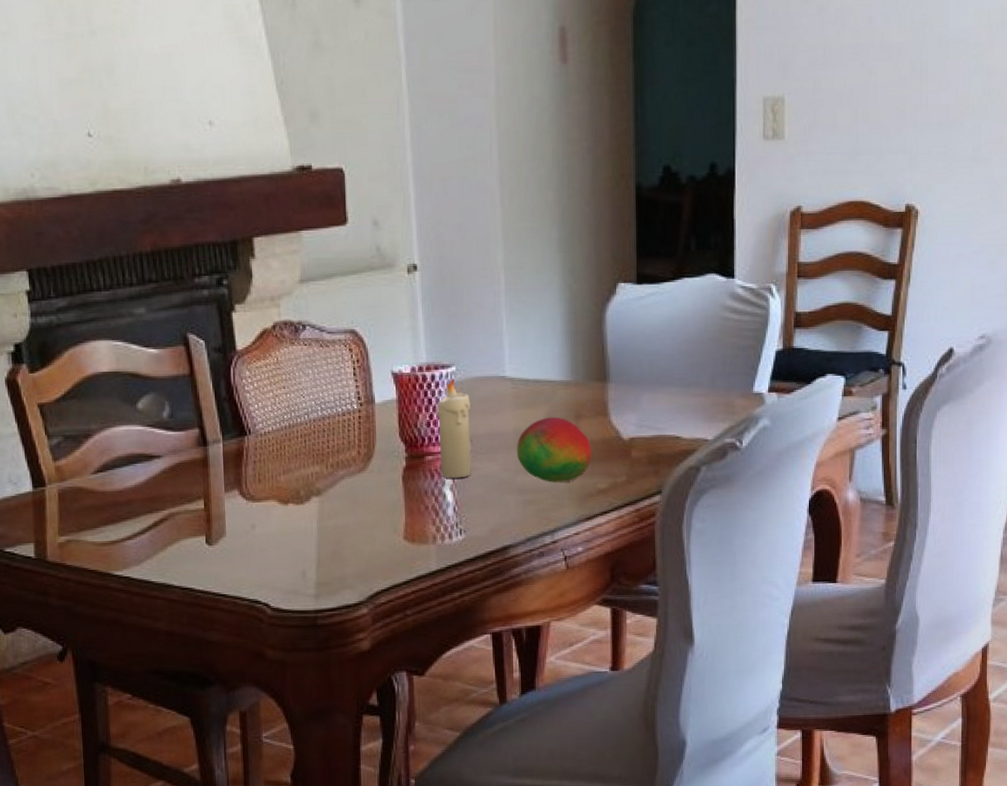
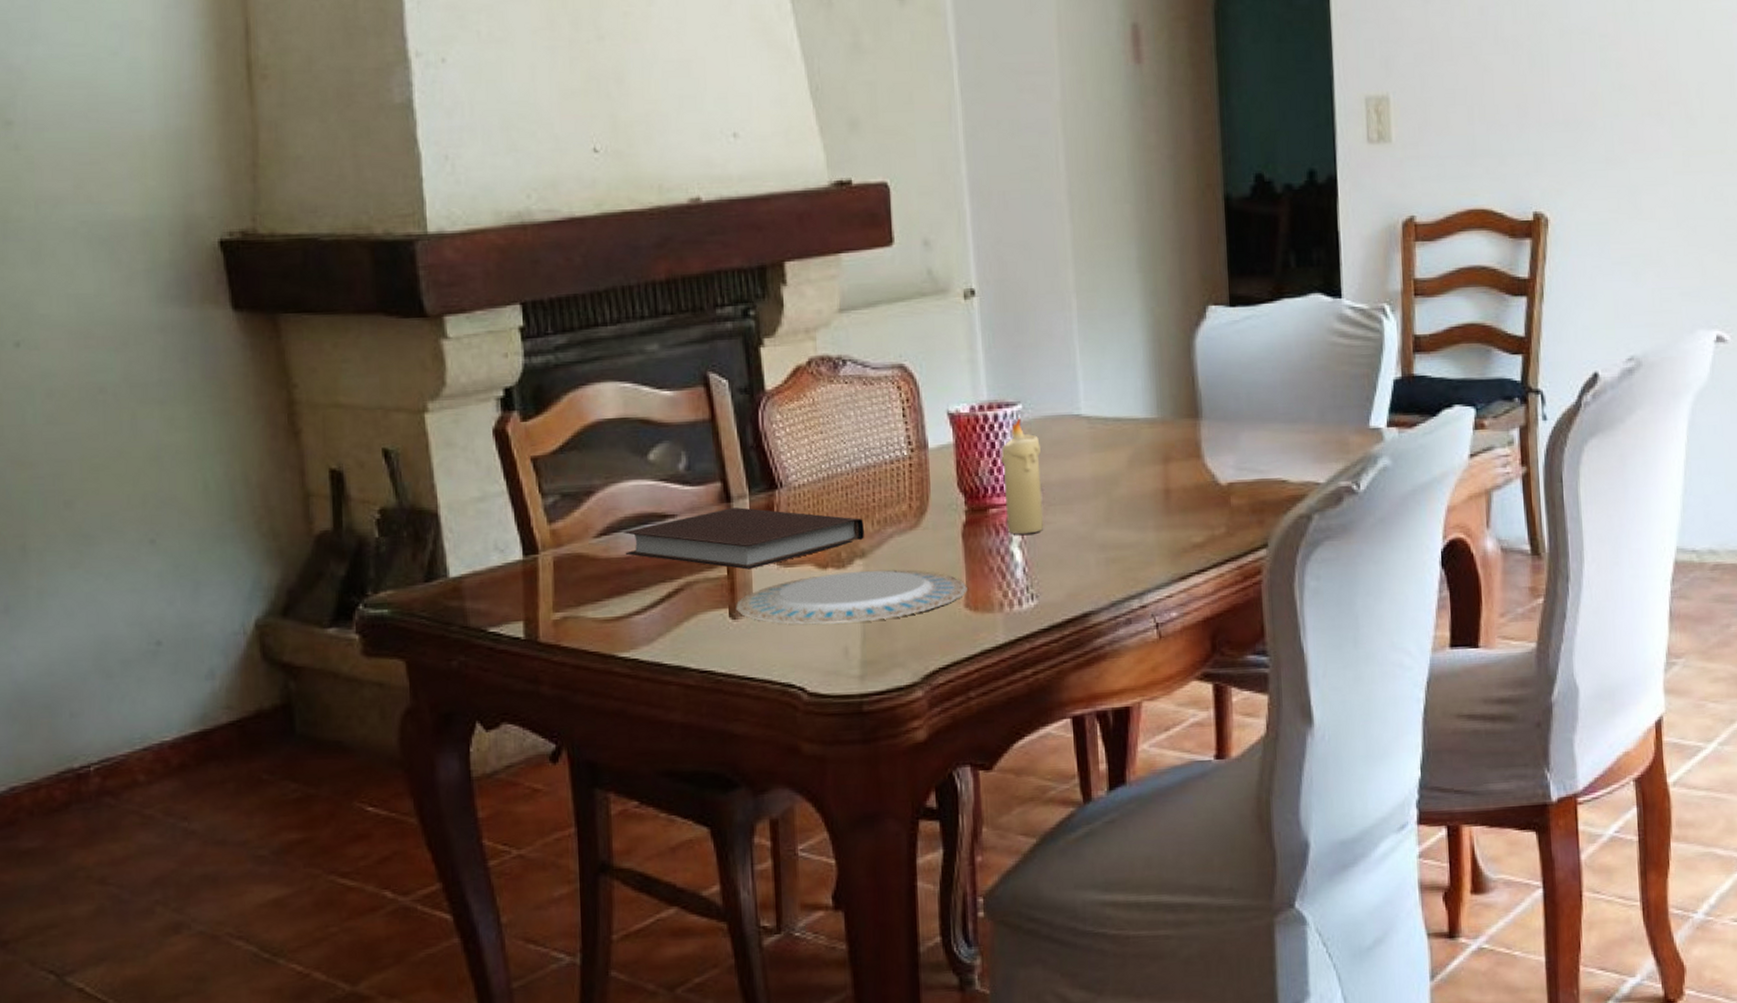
notebook: none [116,451,320,504] -> present [623,507,864,570]
plate: none [211,507,406,551] -> present [735,570,967,625]
fruit: present [516,417,592,483] -> none [1095,460,1184,537]

